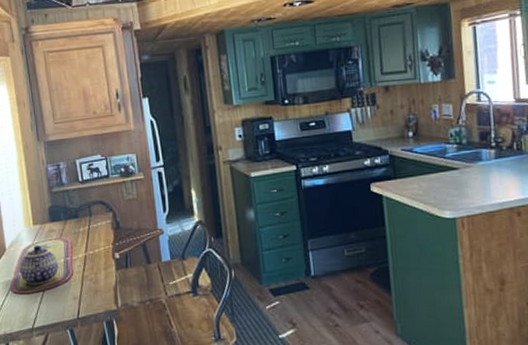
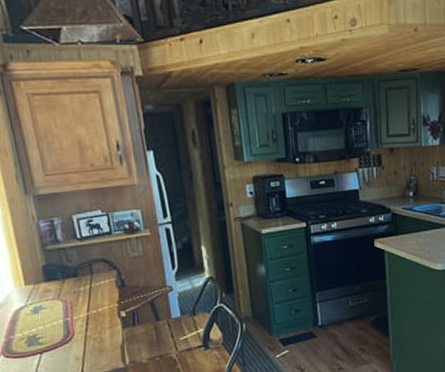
teapot: present [19,245,59,286] -> none [11,306,57,349]

